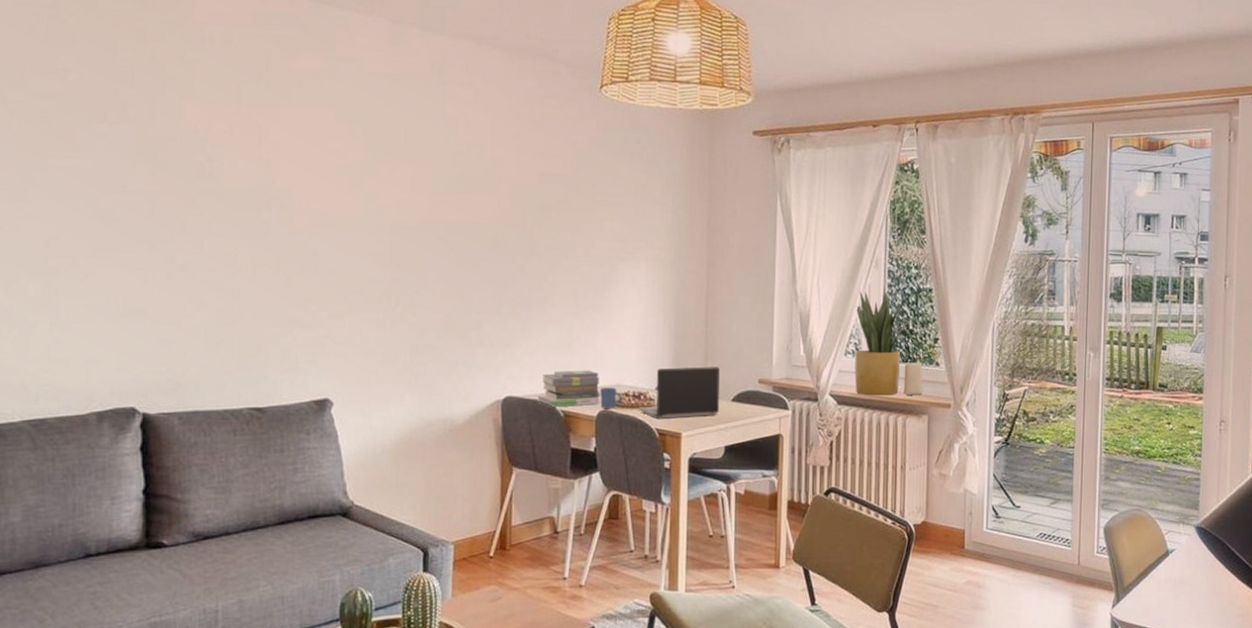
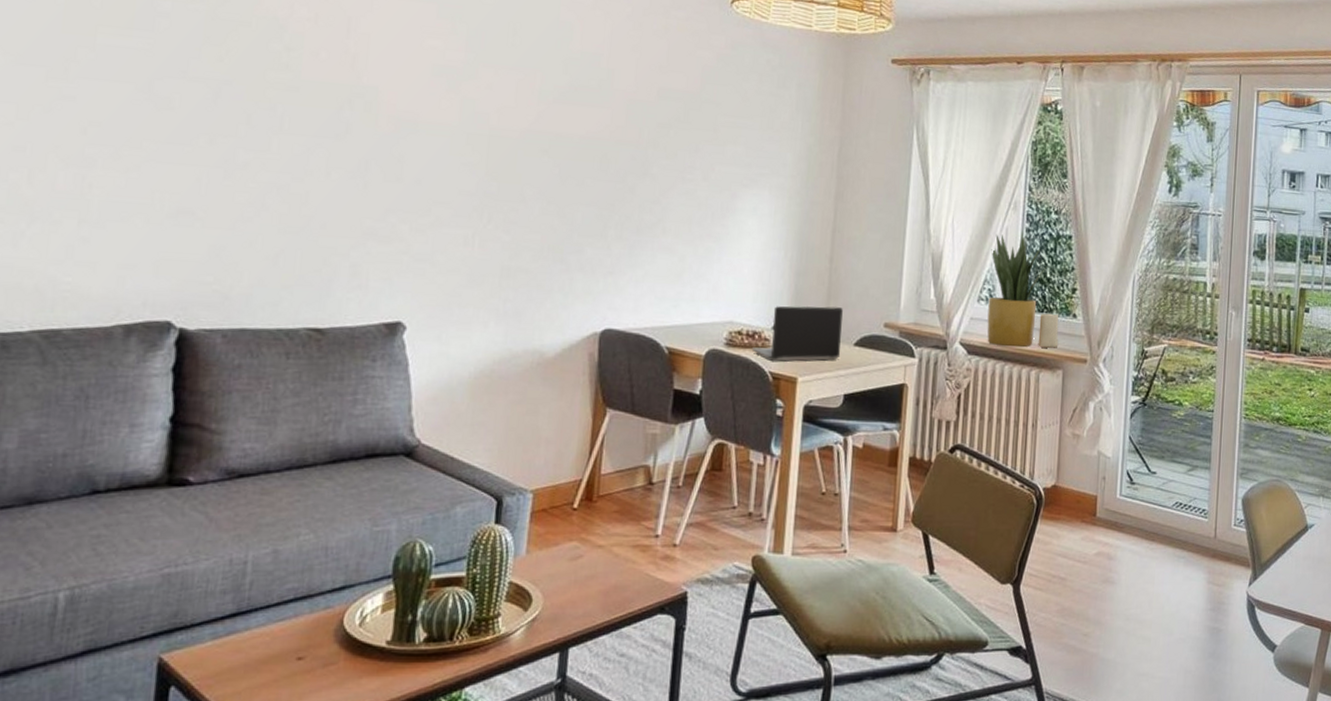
books: present [537,370,600,408] -> none [639,303,711,344]
mug: present [600,387,623,409] -> none [709,323,735,349]

